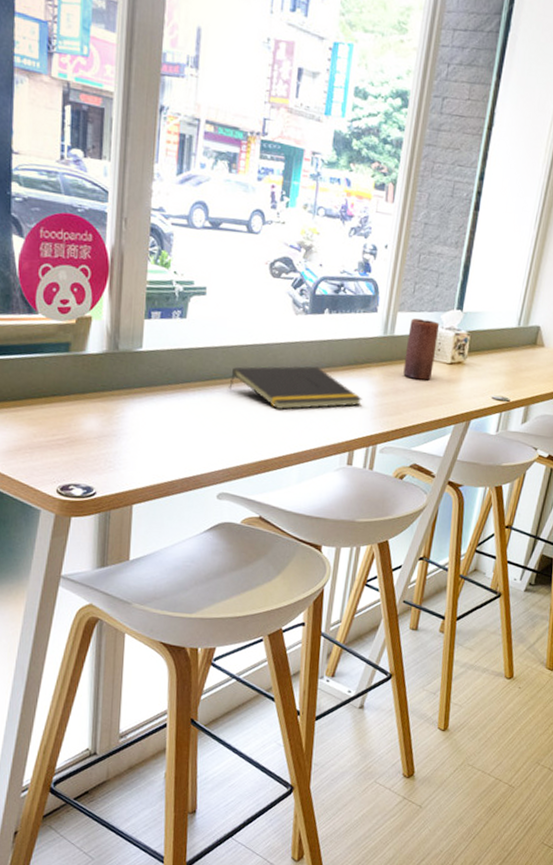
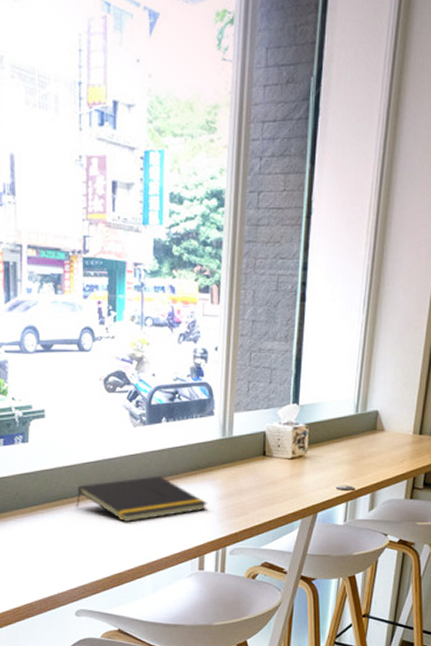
candle: present [403,318,440,380] -> none [245,417,277,478]

